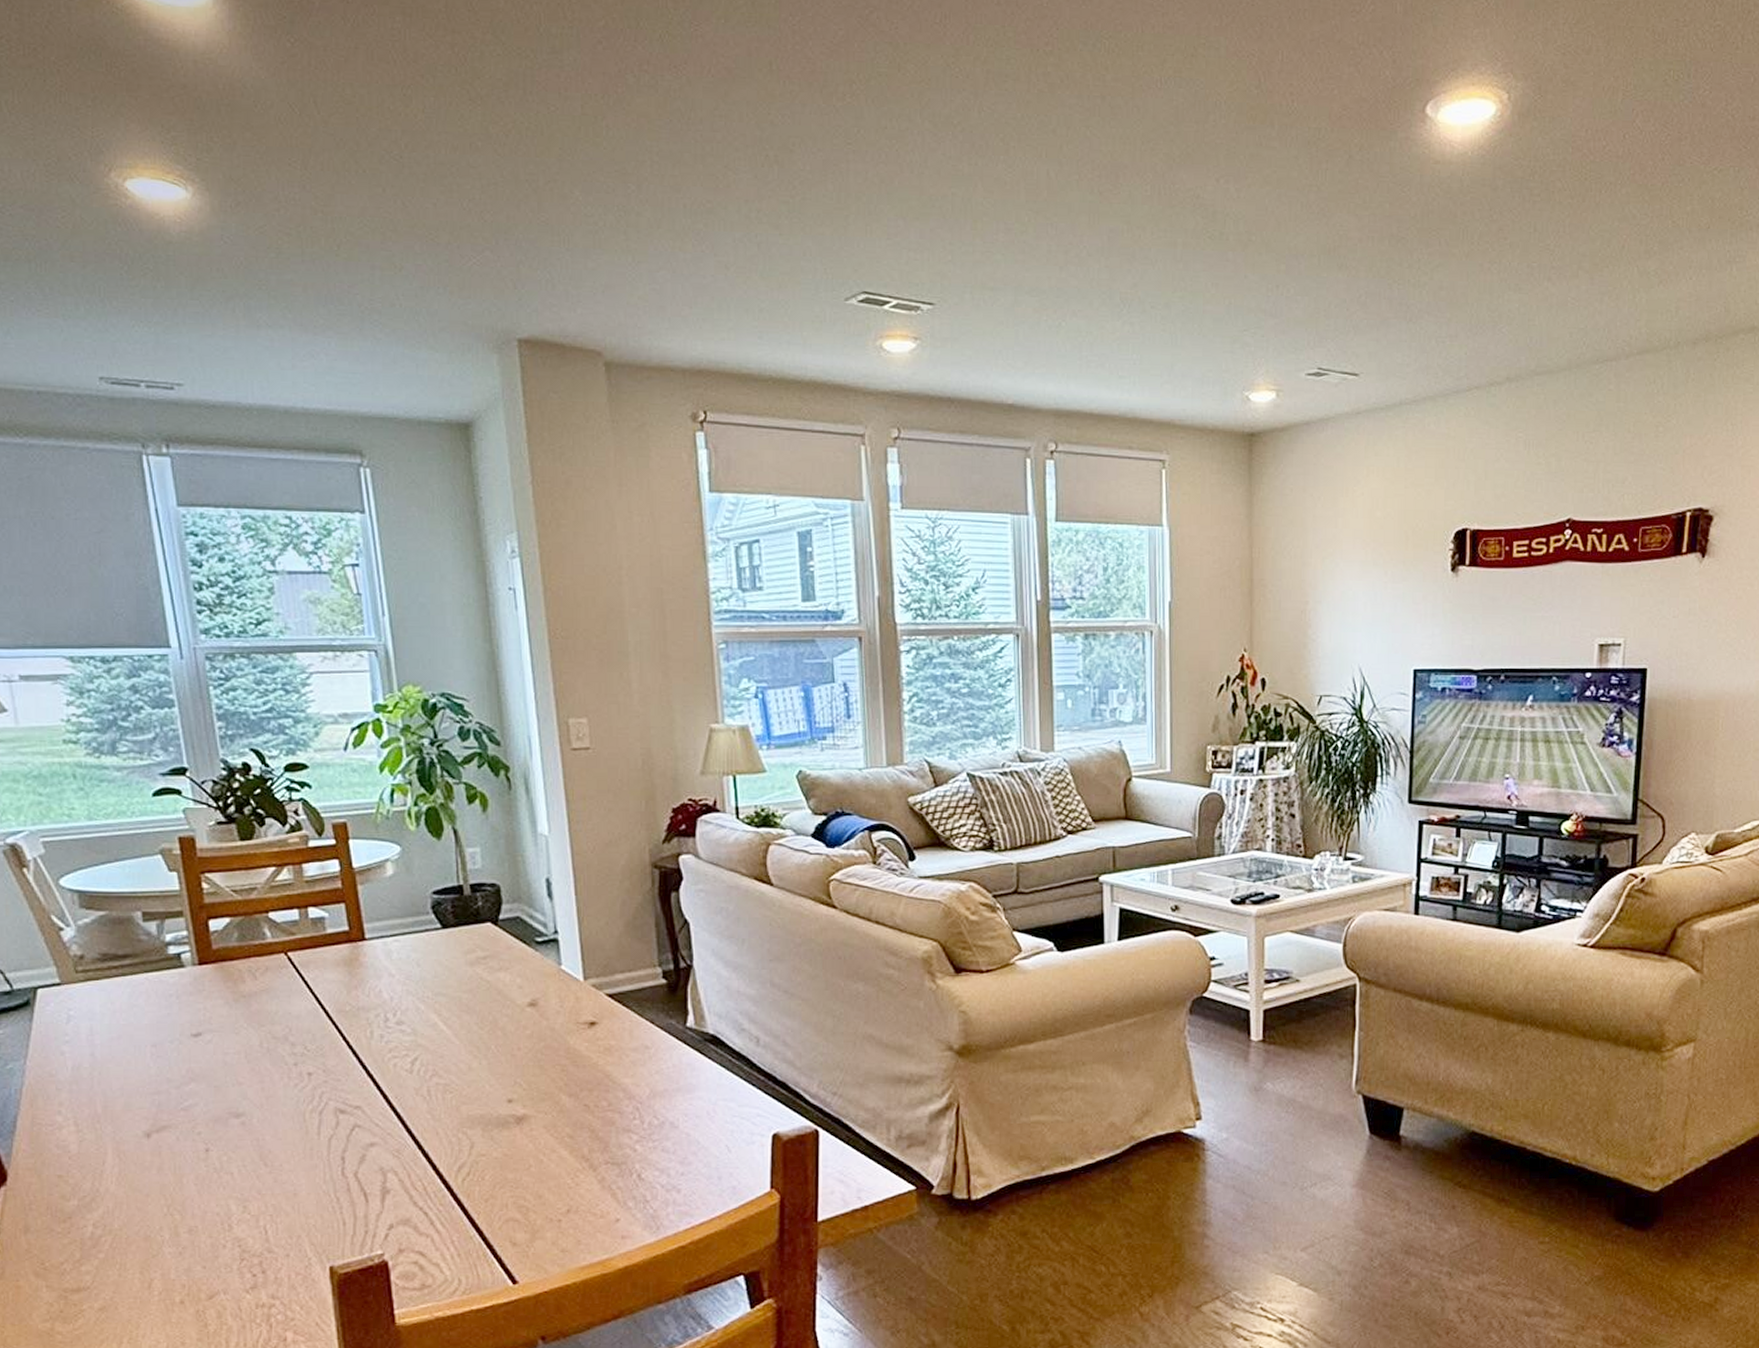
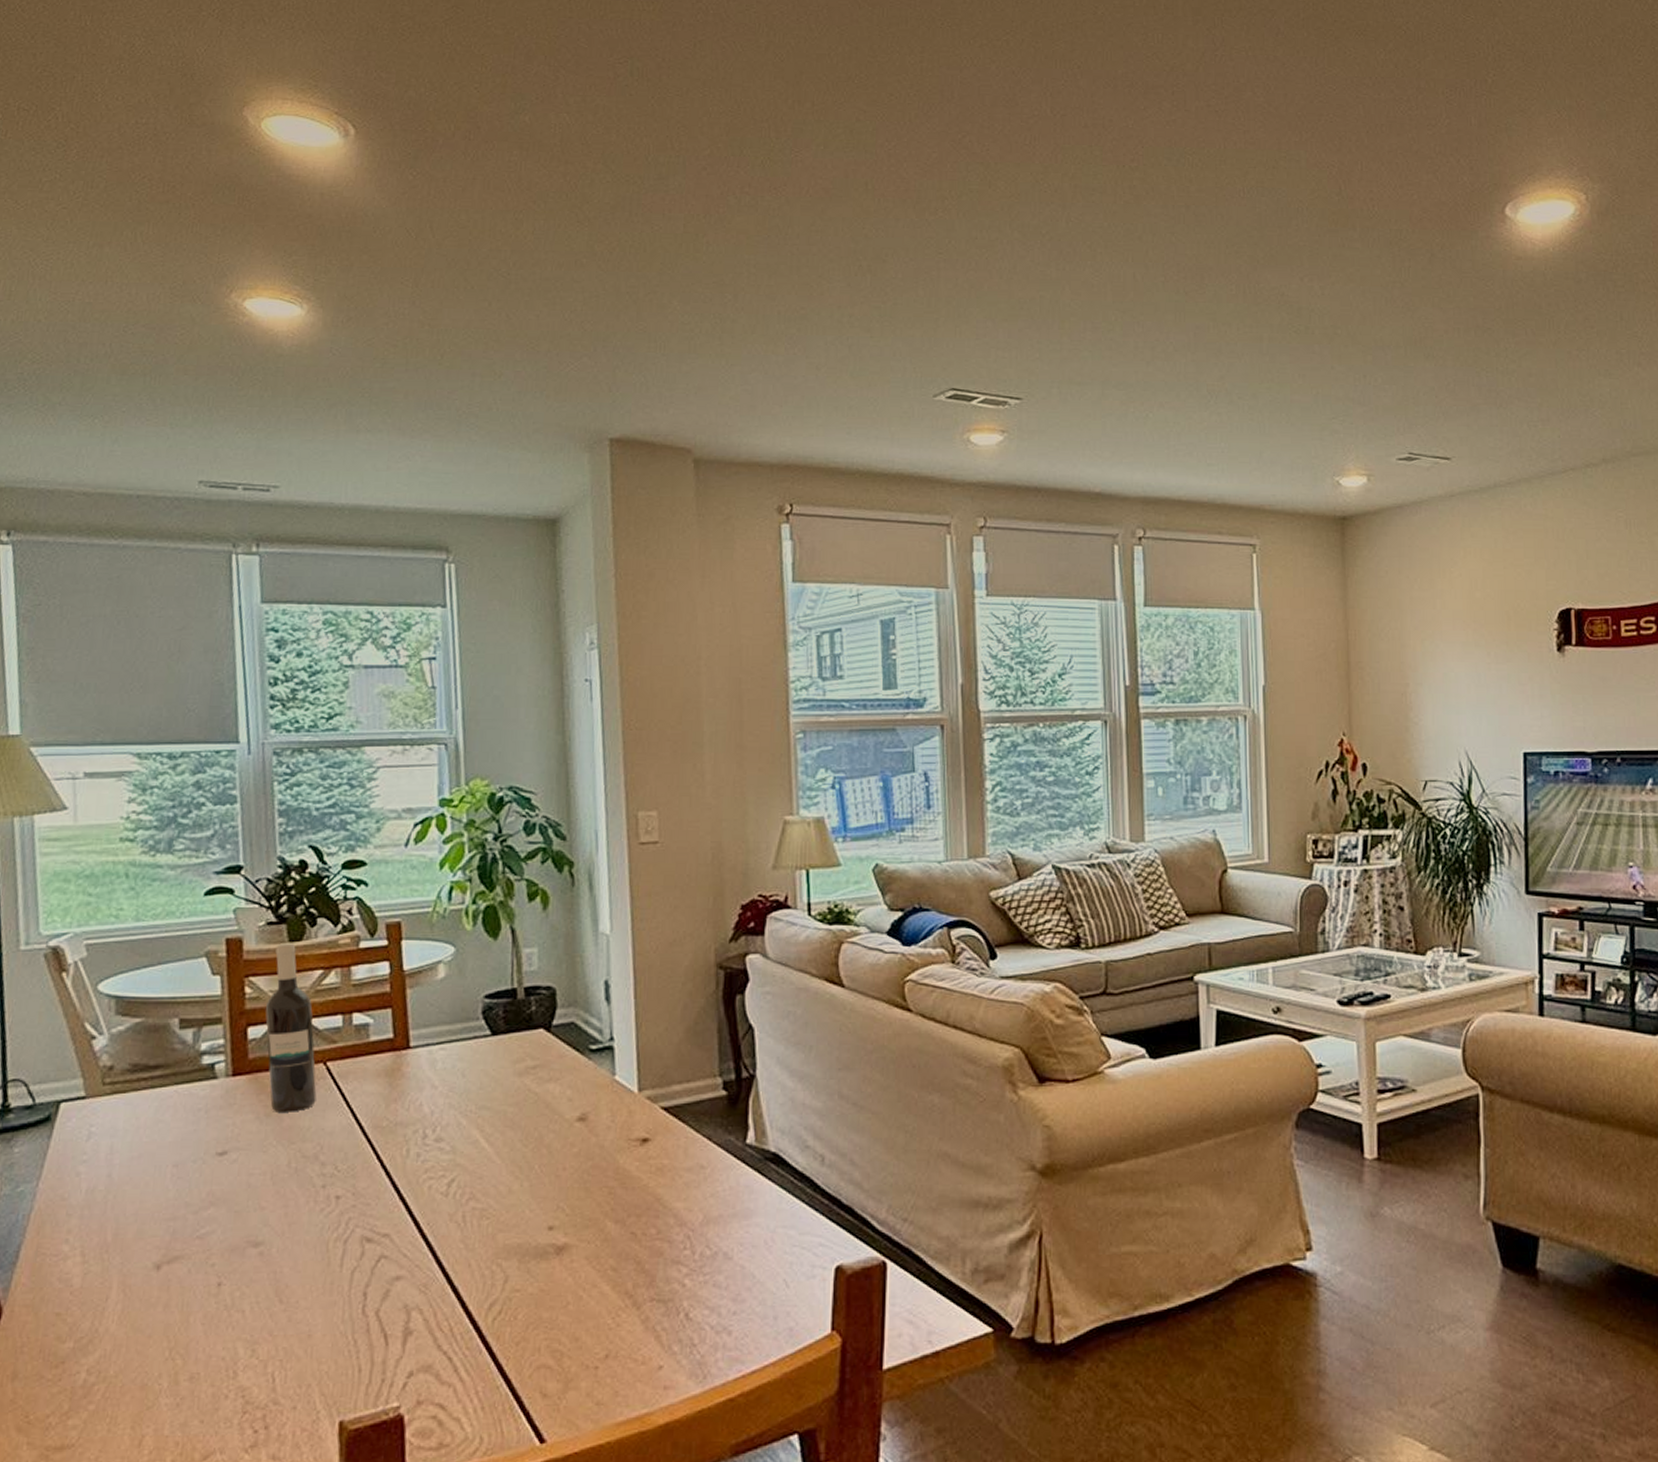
wine bottle: none [223,842,281,998] -> present [265,943,317,1112]

